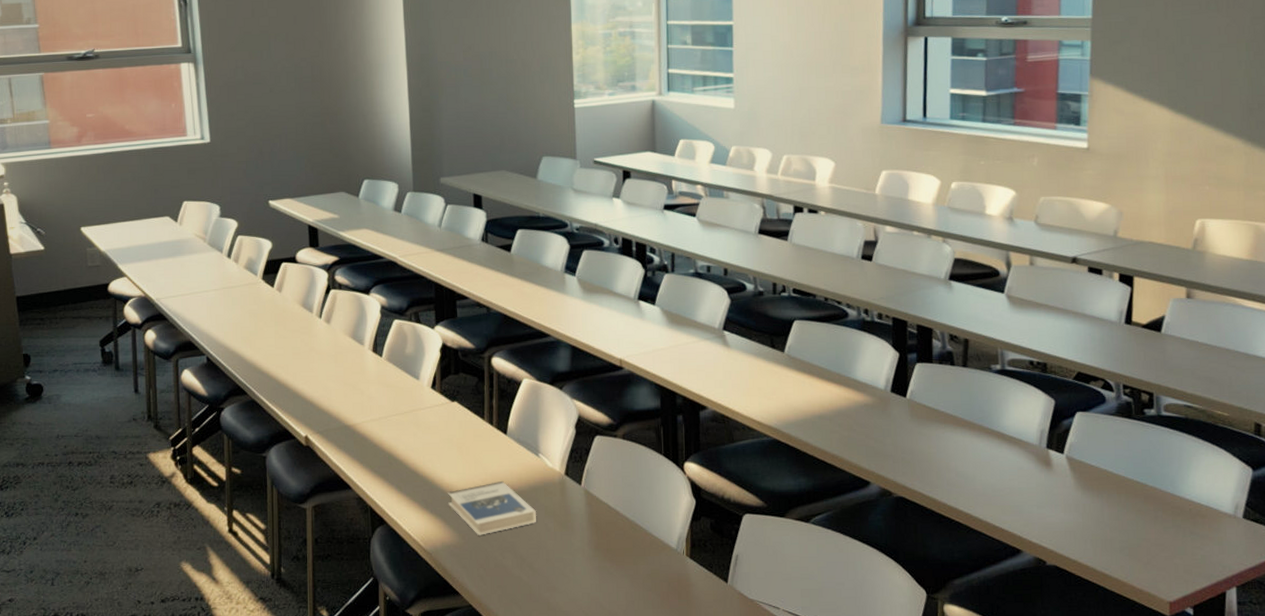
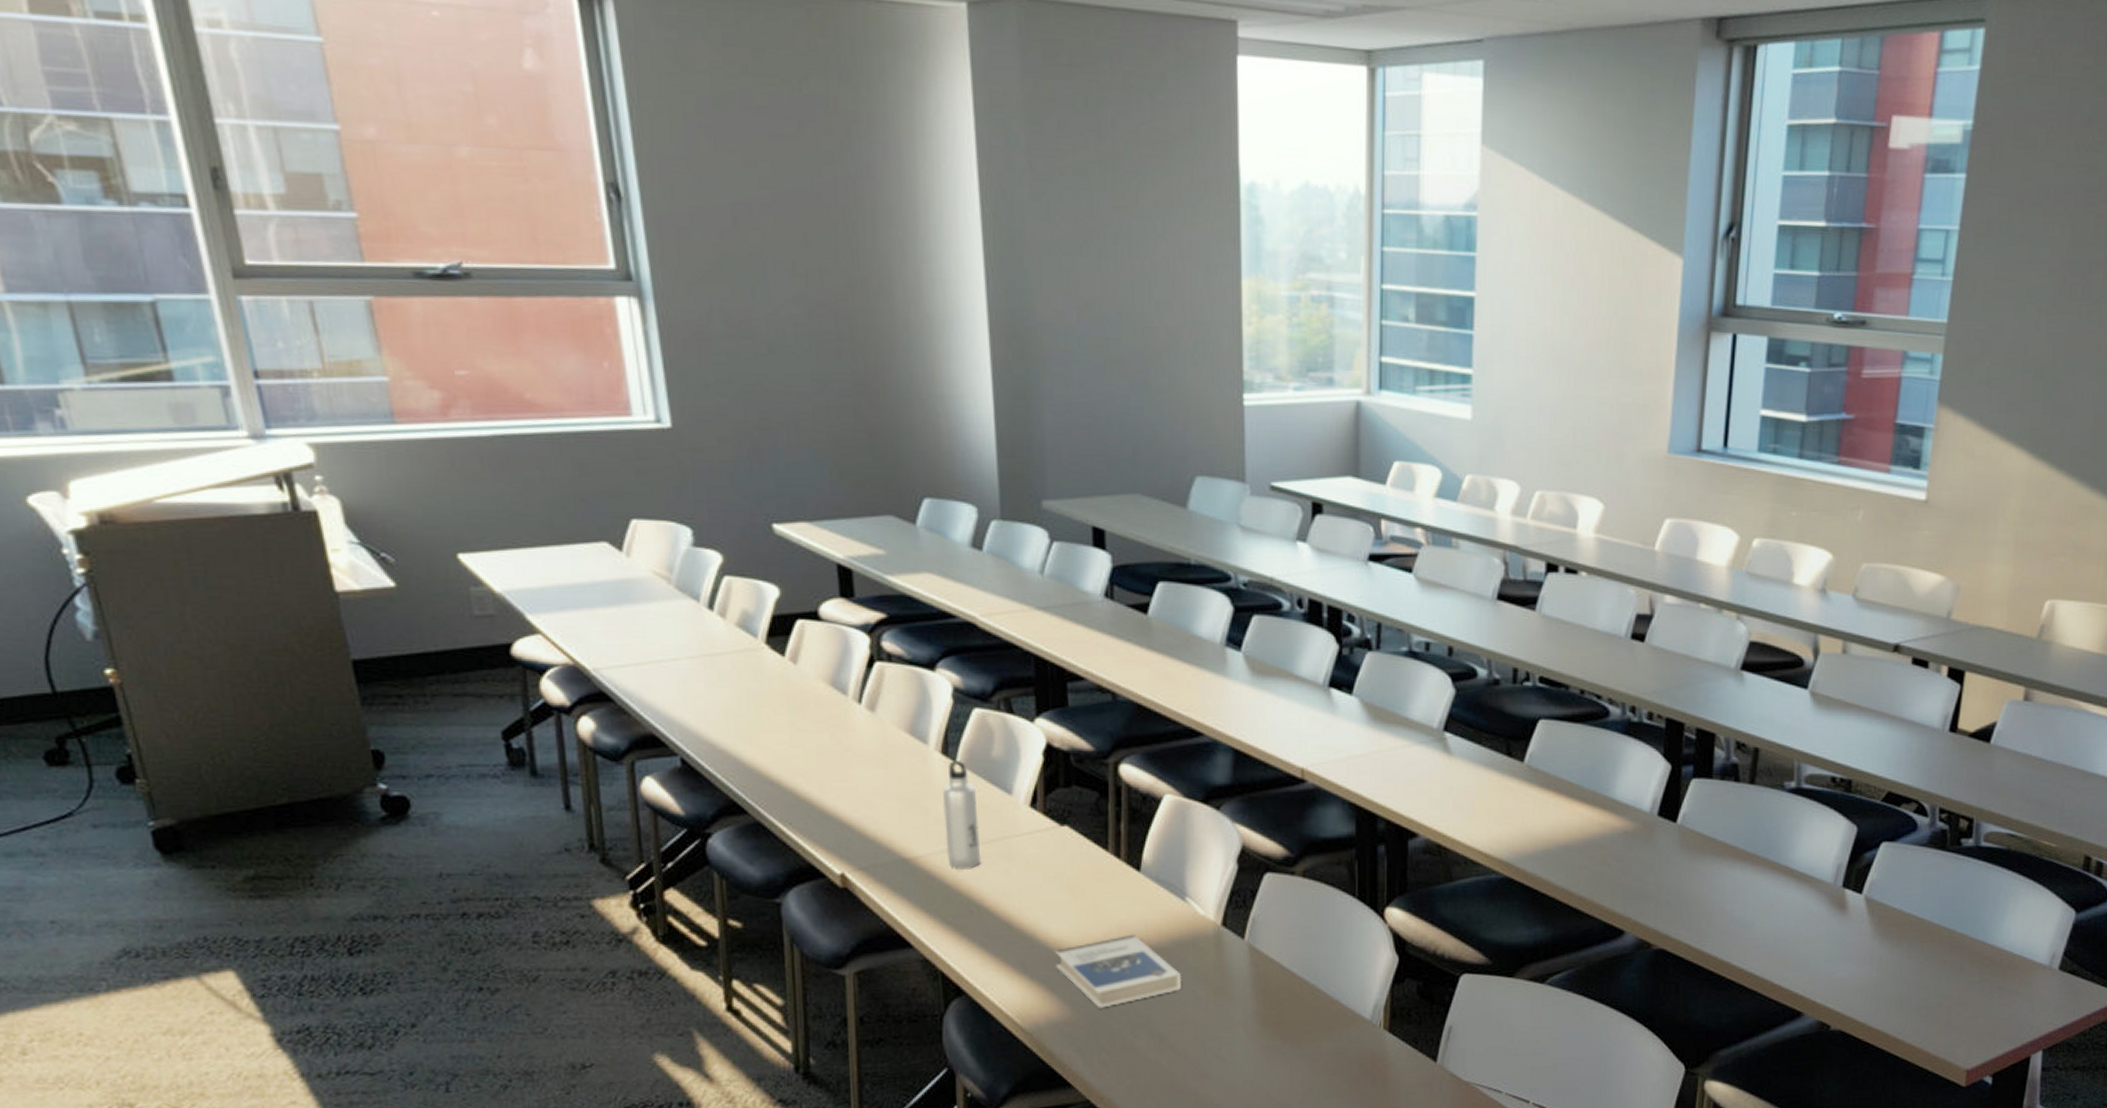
water bottle: none [373,356,397,433] -> present [942,761,980,870]

